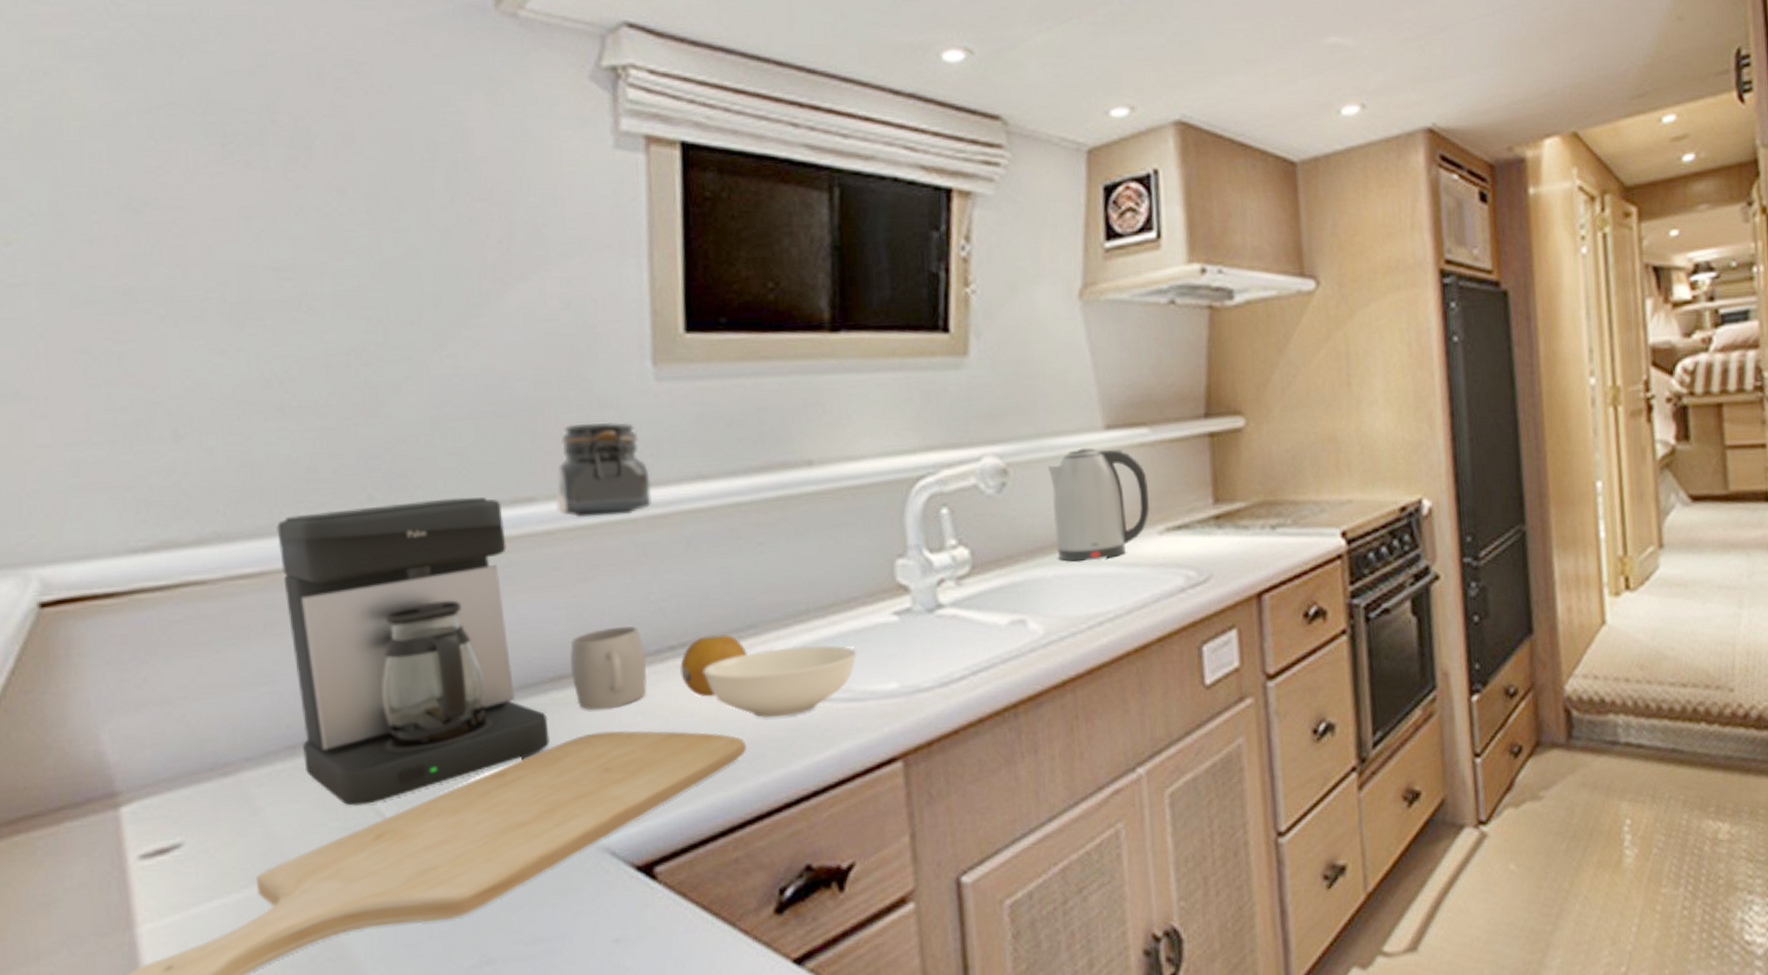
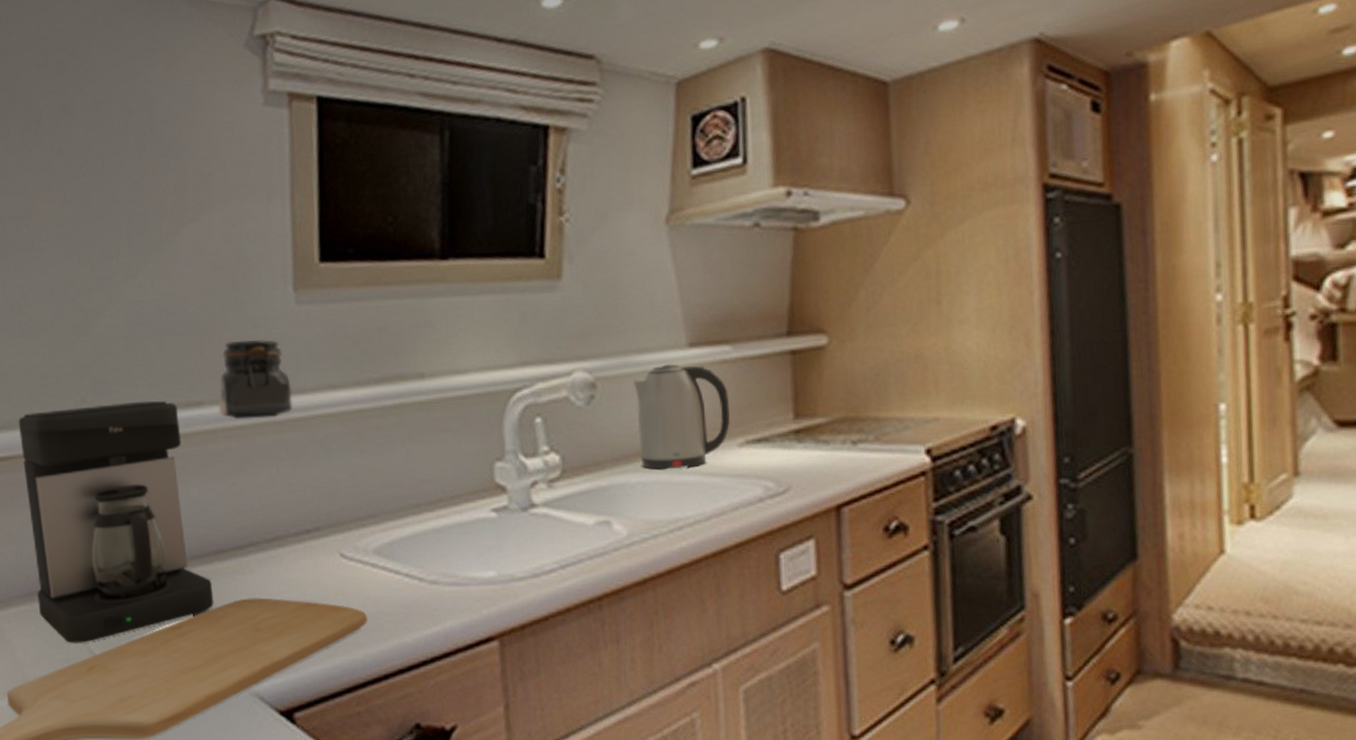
mug: present [569,626,647,710] -> none [229,511,289,580]
fruit: present [680,634,747,697] -> none [314,522,369,575]
bowl: present [703,645,857,718] -> none [332,535,461,596]

